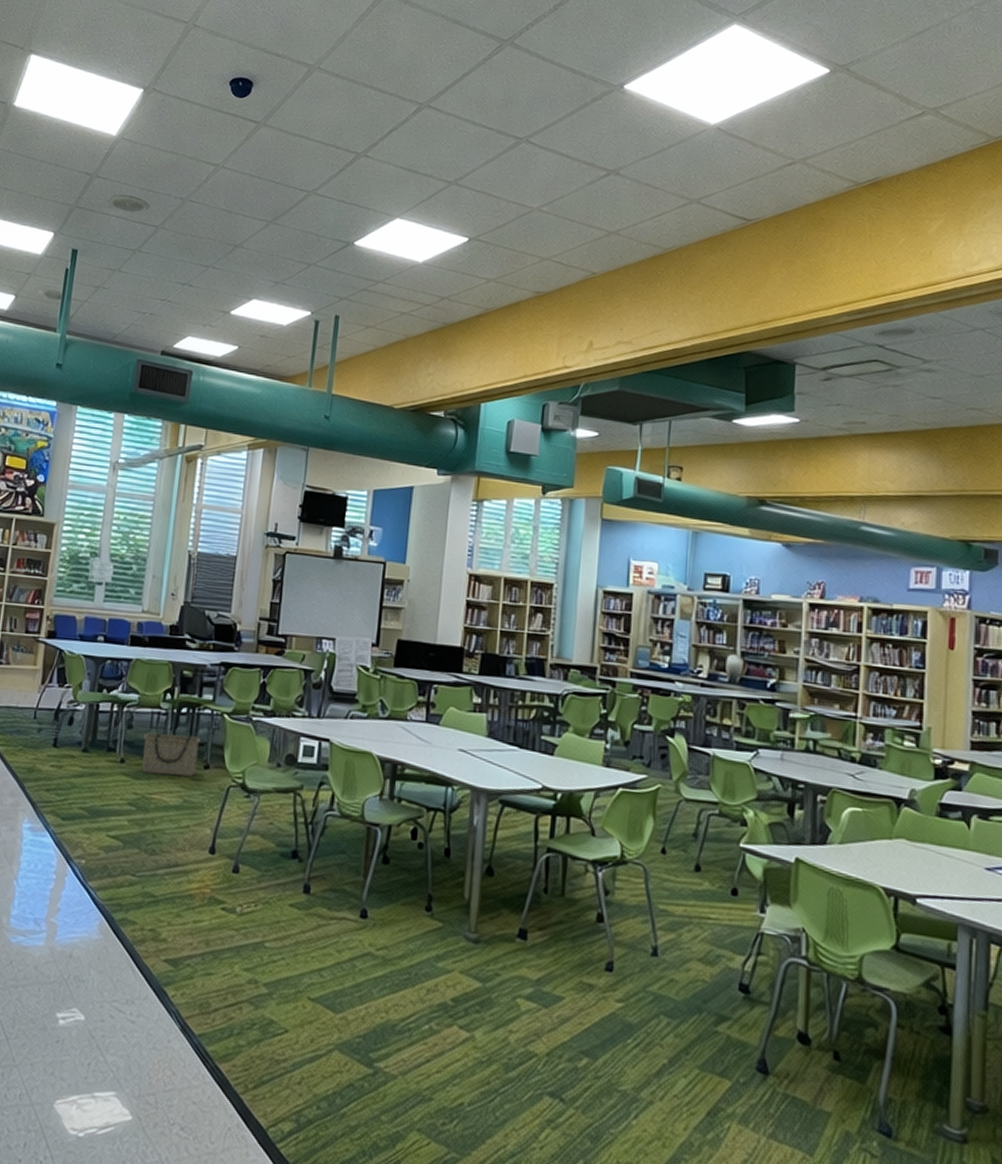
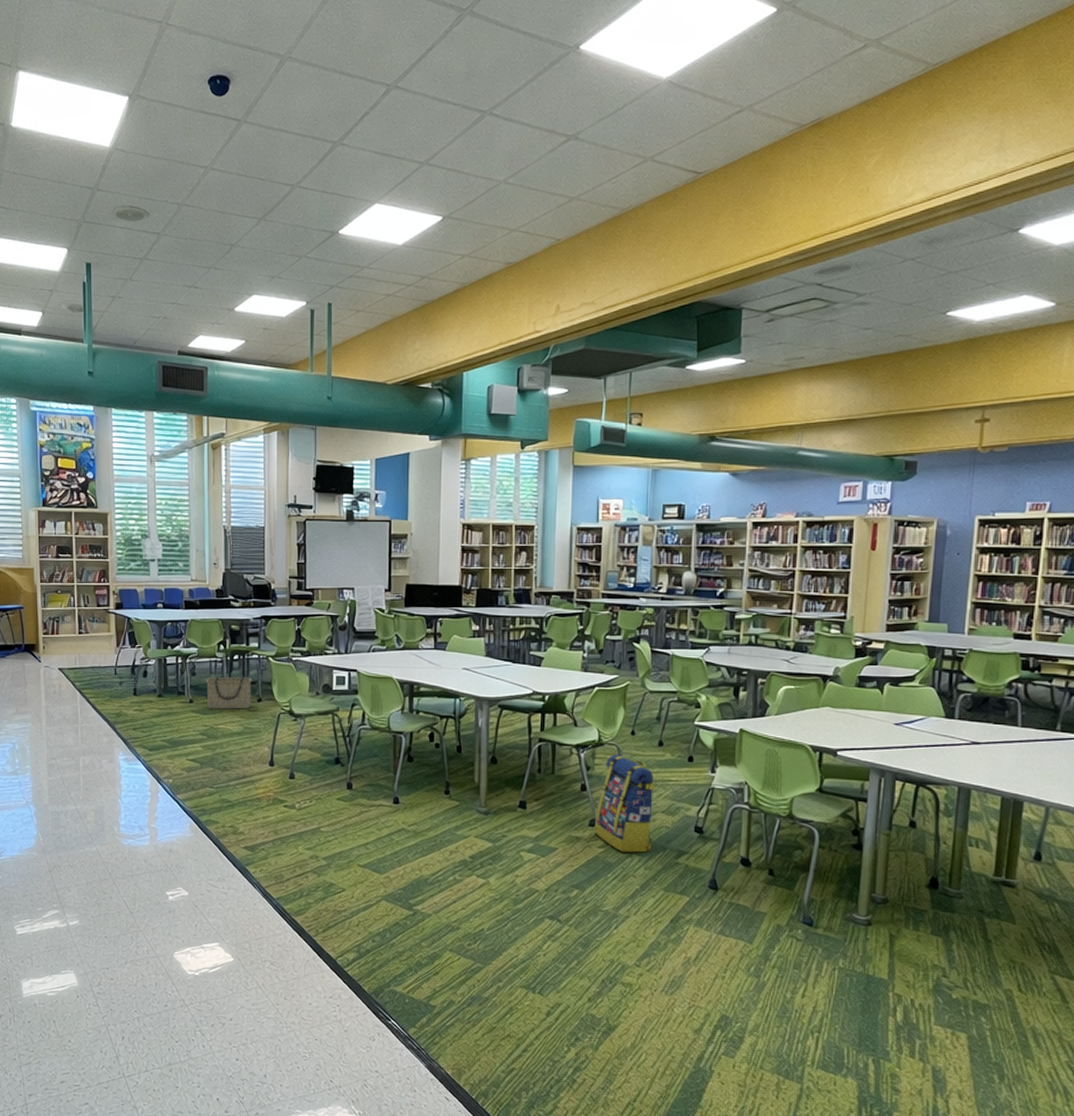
backpack: none [611,877,691,1014] -> present [594,755,656,853]

